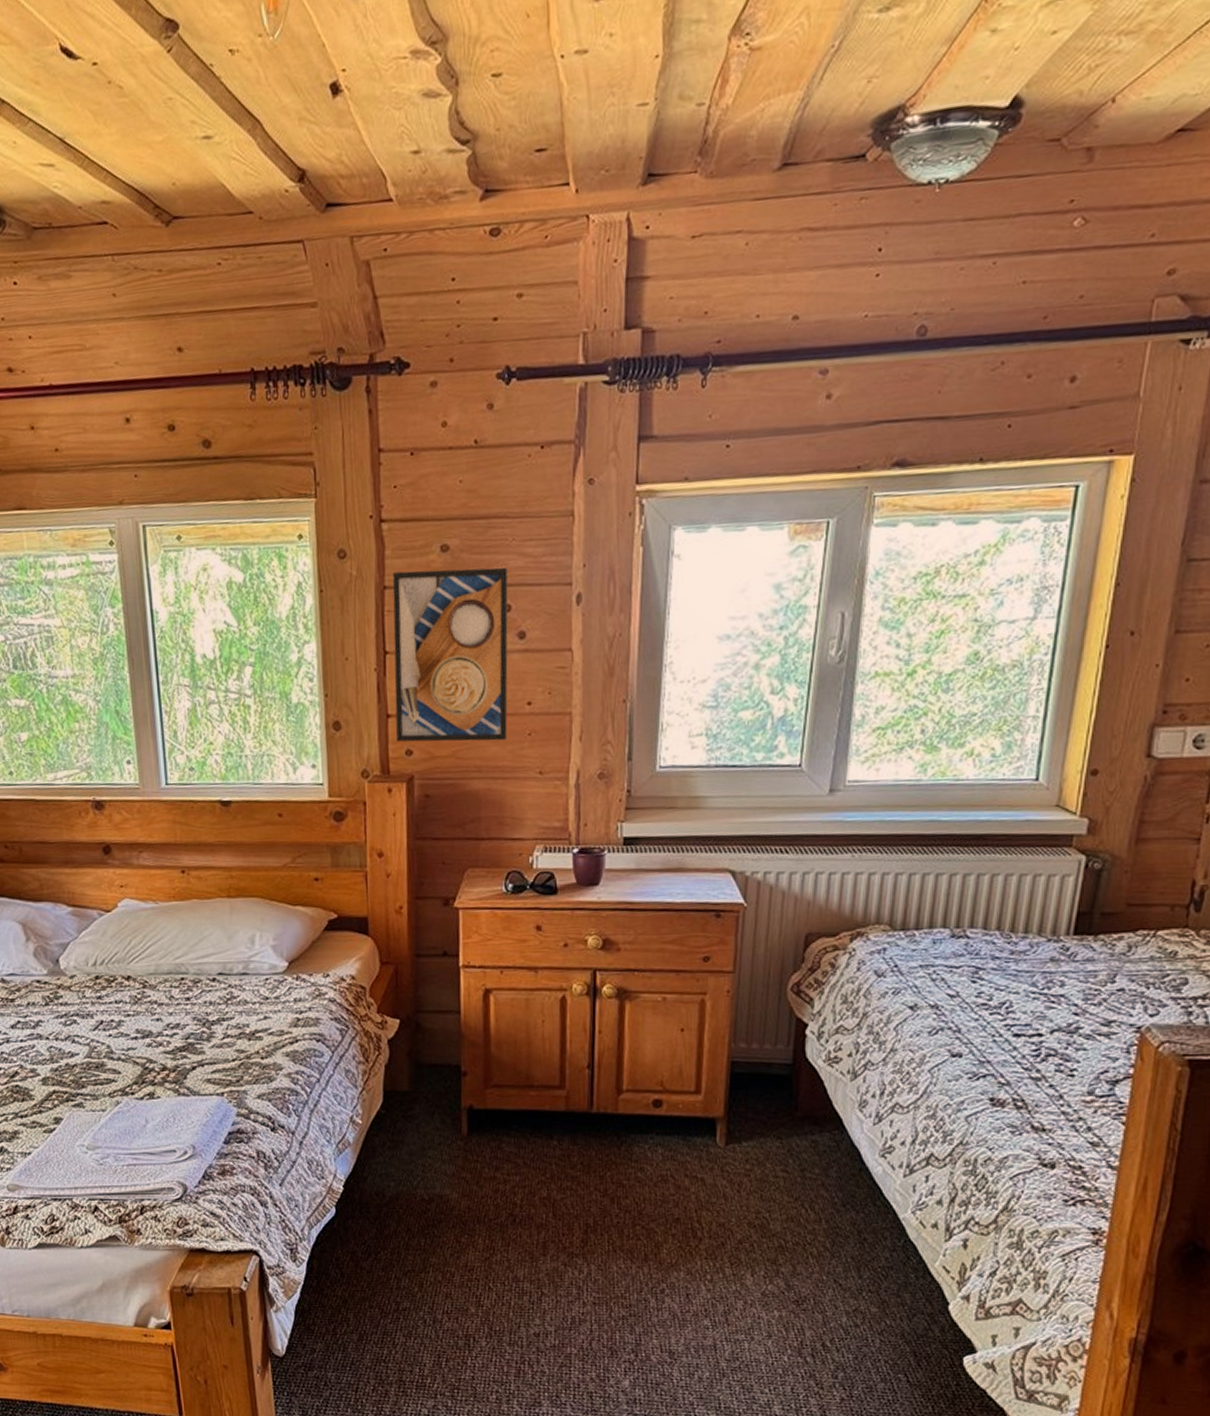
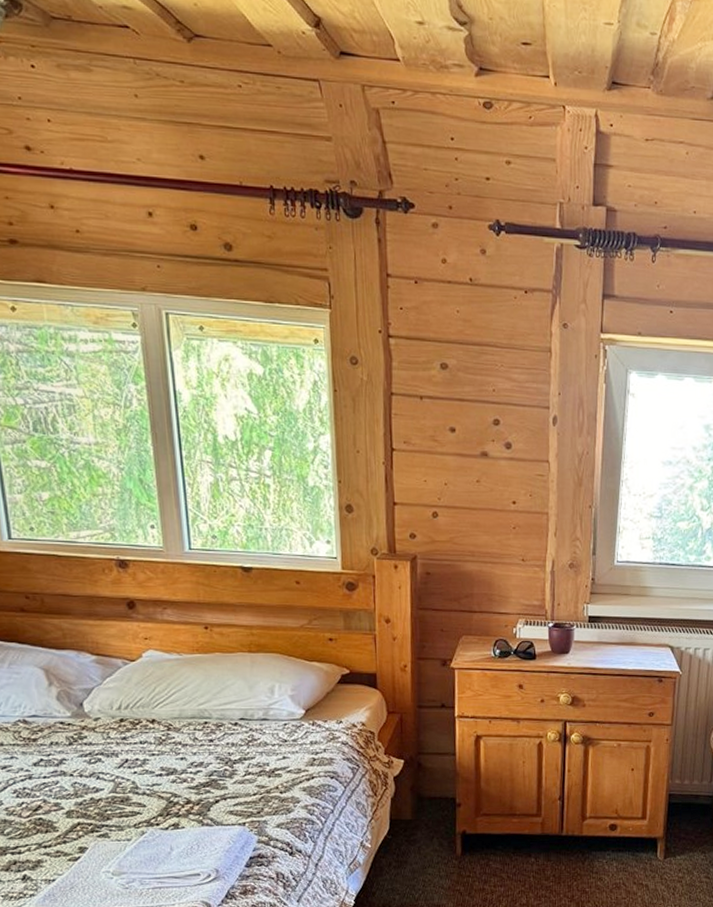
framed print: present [392,567,509,742] -> none [398,382,498,531]

